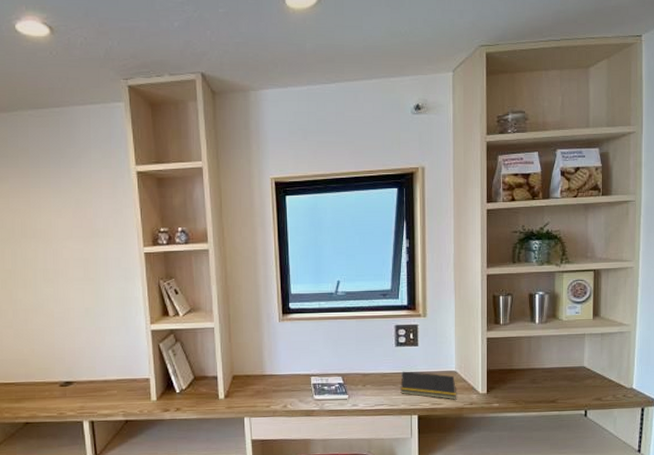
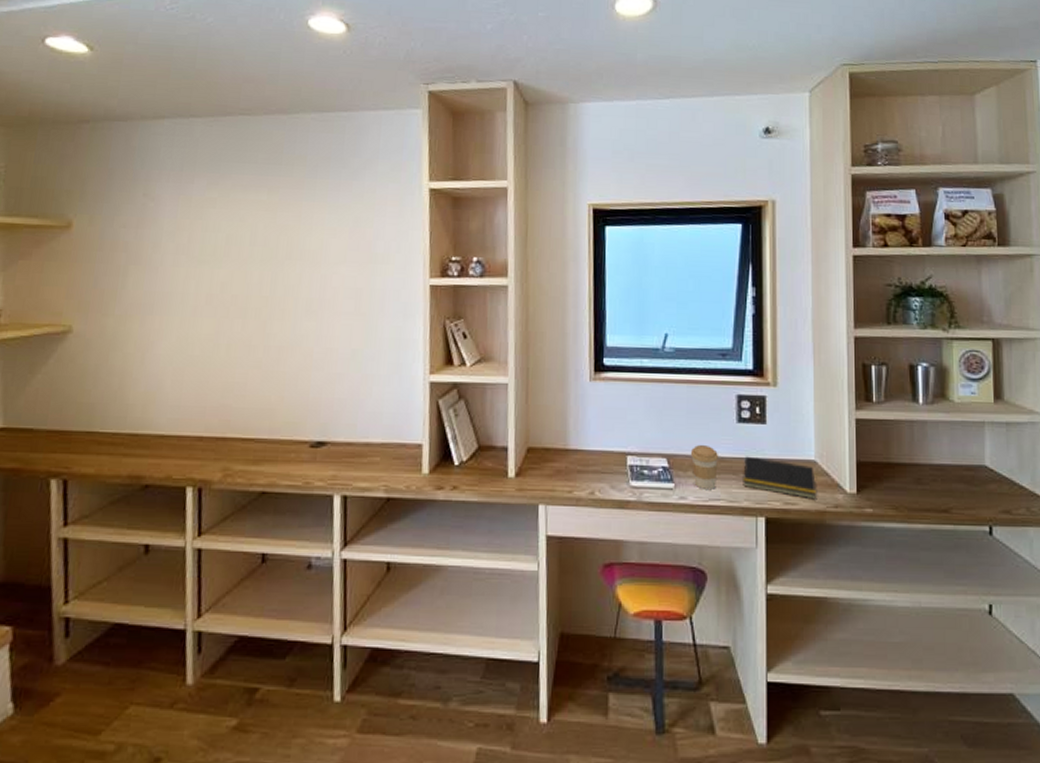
coffee cup: none [359,364,382,398] -> present [690,444,719,489]

